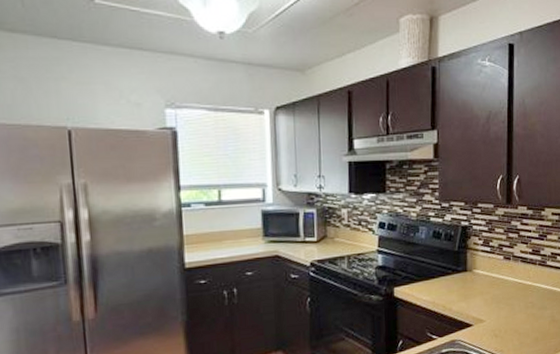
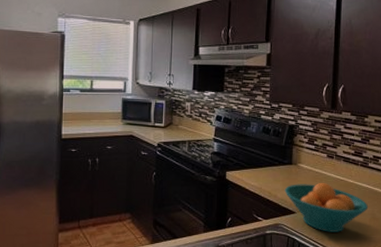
fruit bowl: none [460,288,547,343] -> present [284,183,368,232]

